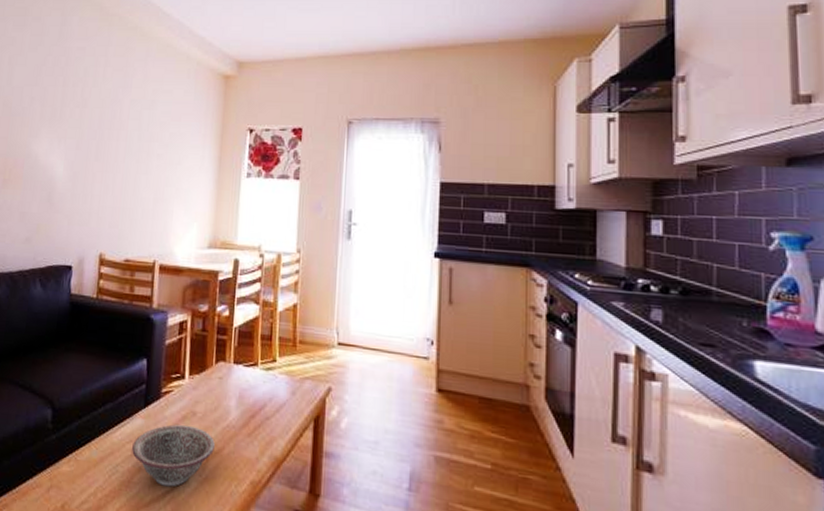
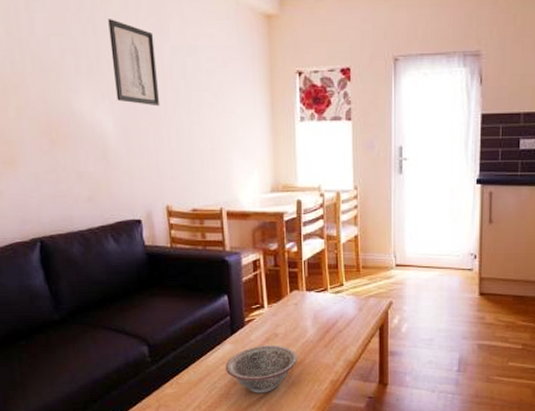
wall art: none [72,73,117,154] -> present [108,19,160,107]

